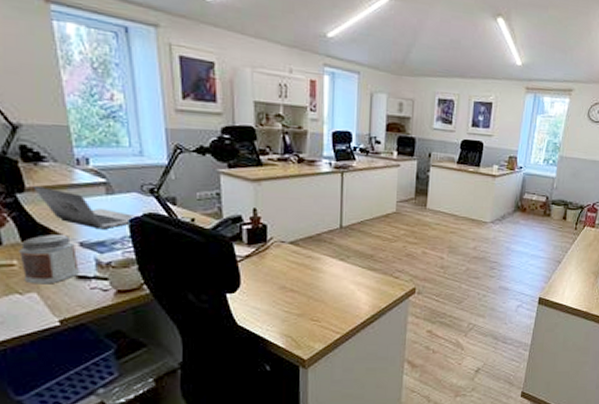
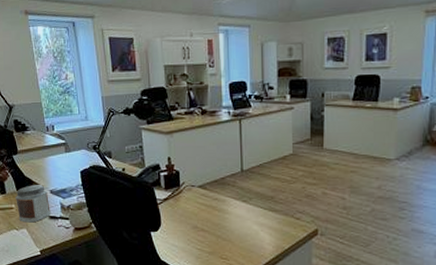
laptop: present [32,185,137,228] -> none [22,148,86,179]

